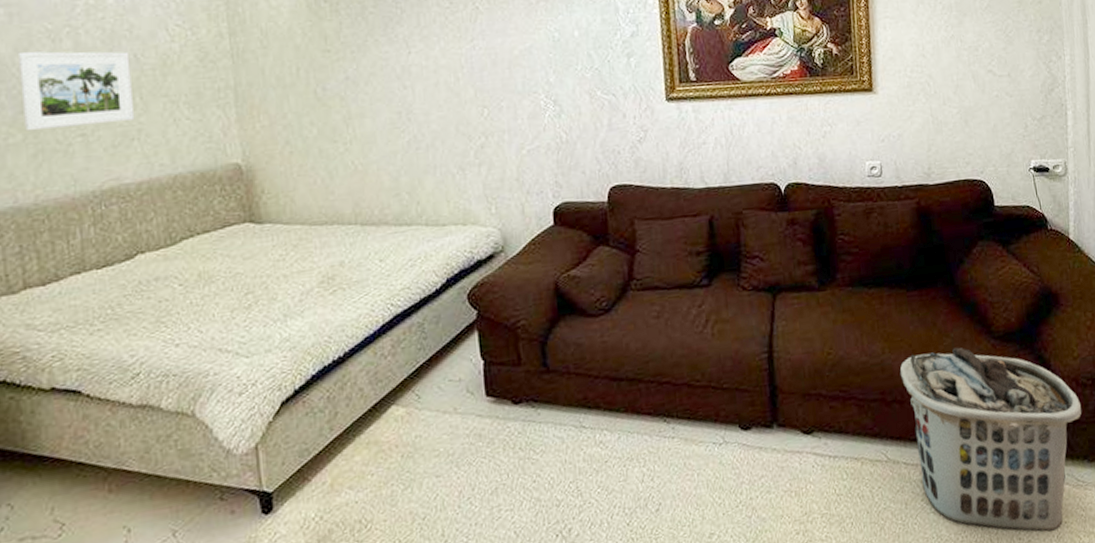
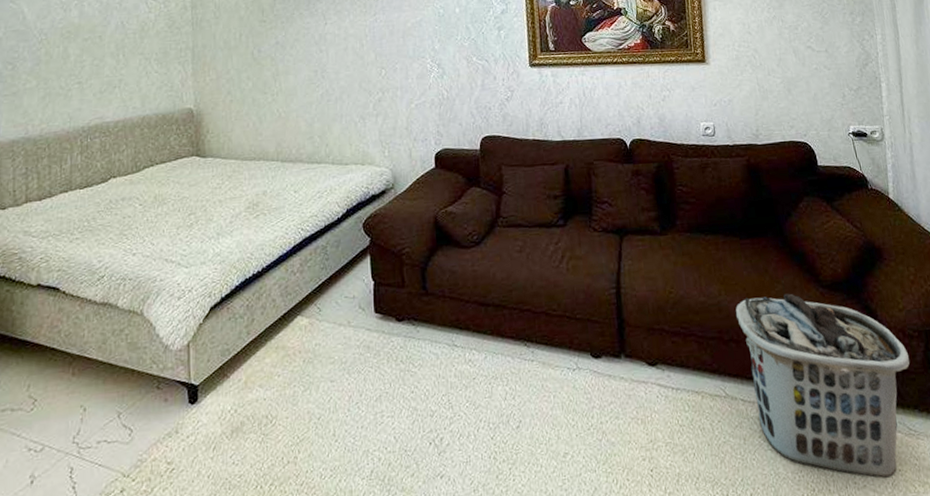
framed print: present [17,51,135,132] -> none [38,18,118,79]

